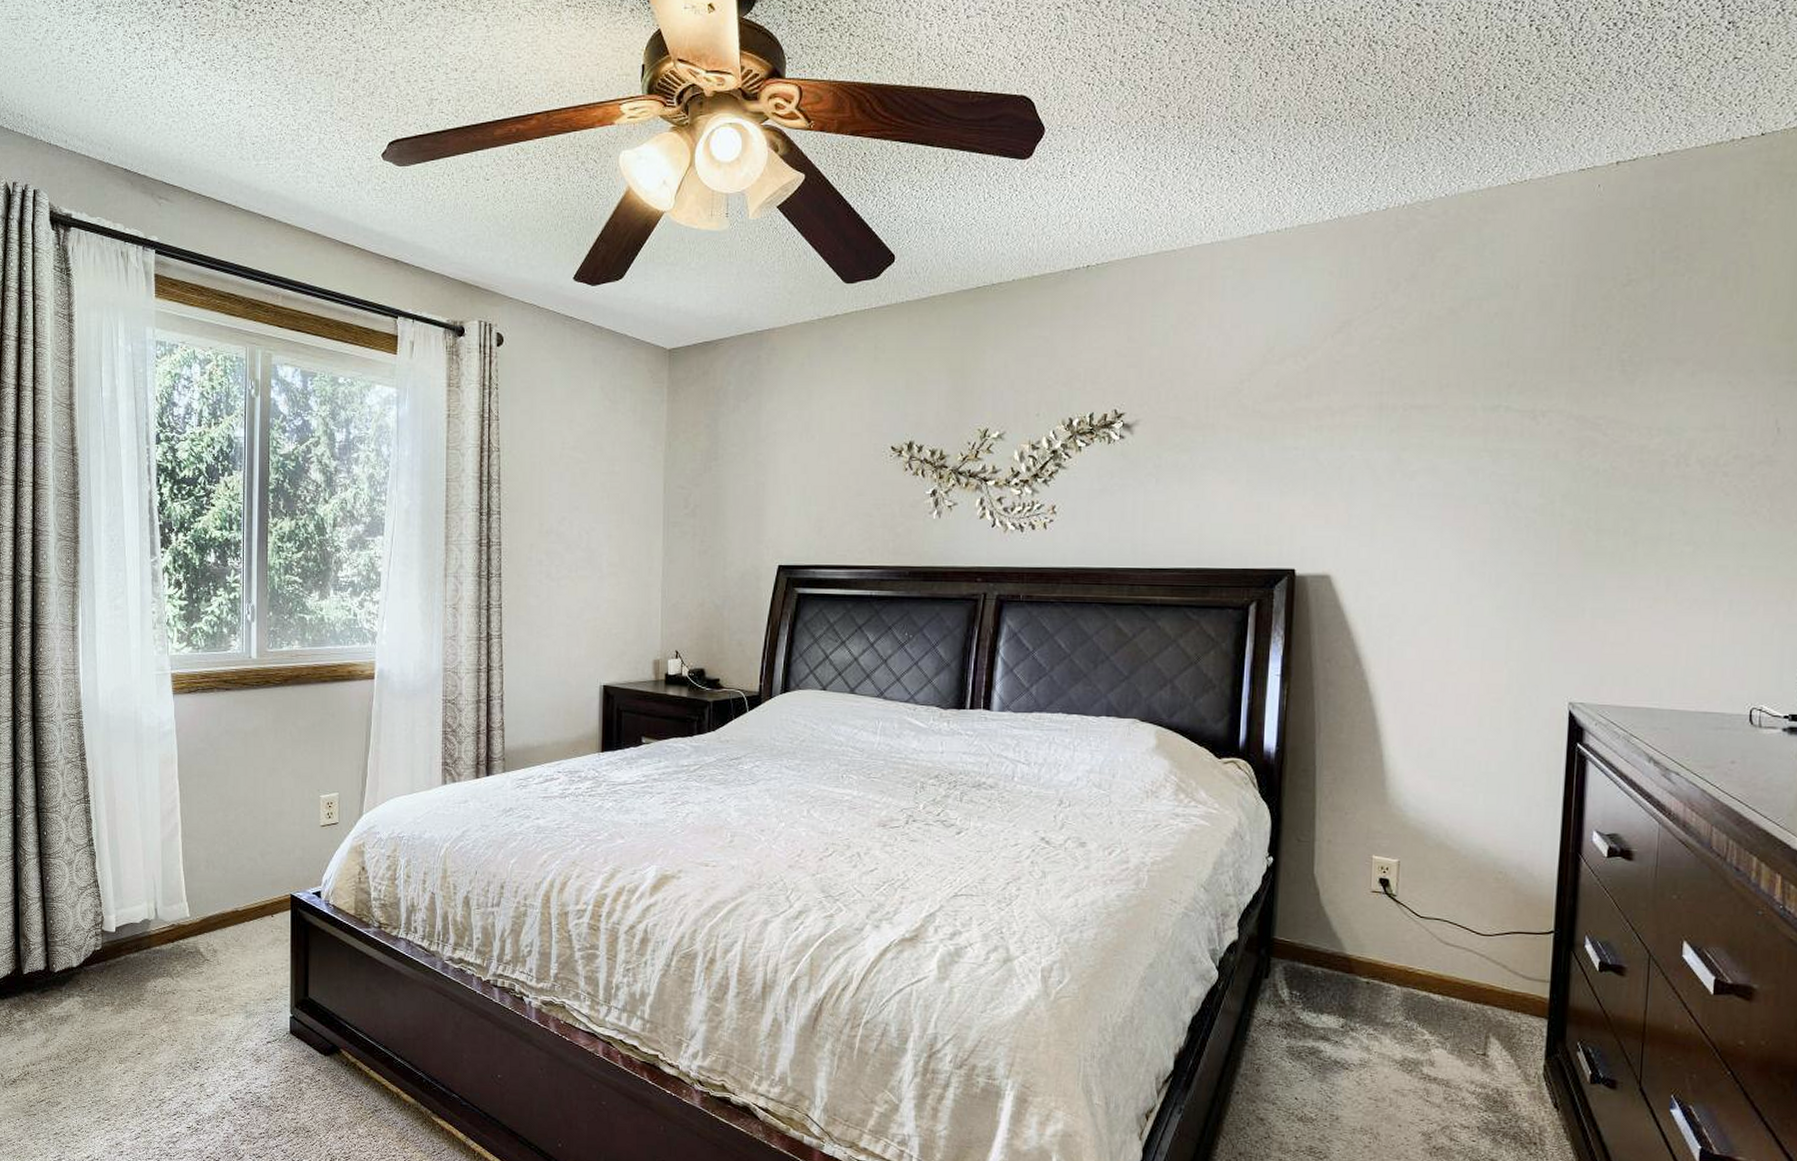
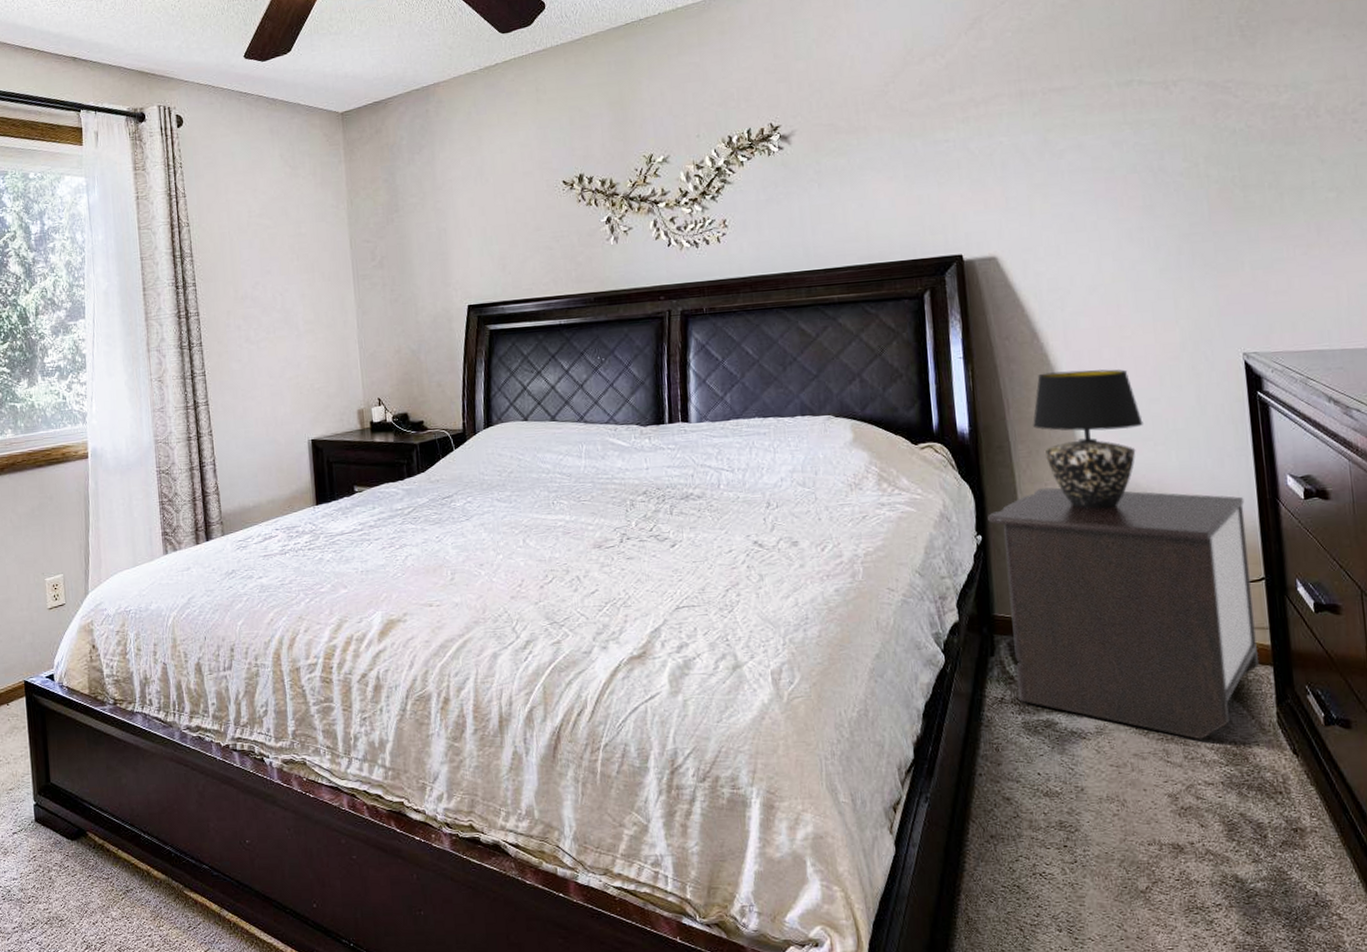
nightstand: none [1282,817,1546,1084] -> present [988,487,1260,740]
table lamp: none [1341,700,1455,845] -> present [1032,369,1143,510]

